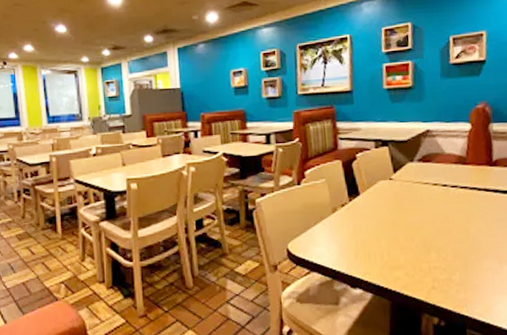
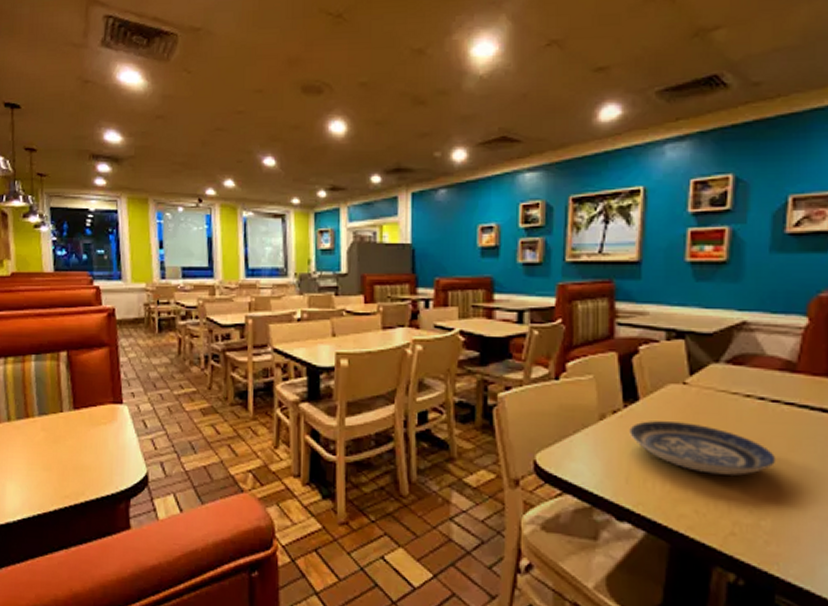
plate: none [355,208,459,245] -> present [630,421,776,476]

